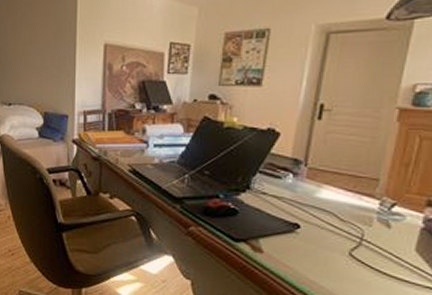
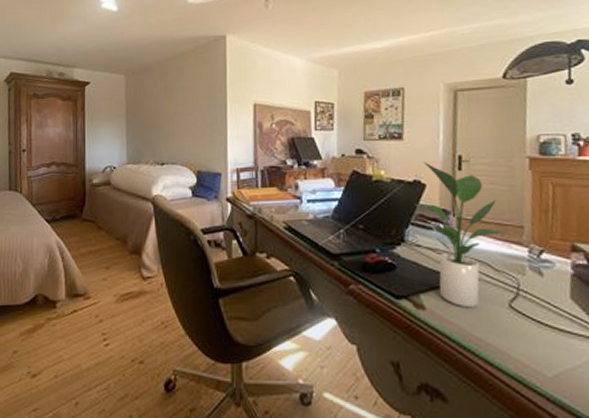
potted plant: none [265,109,364,254] -> present [414,162,510,308]

